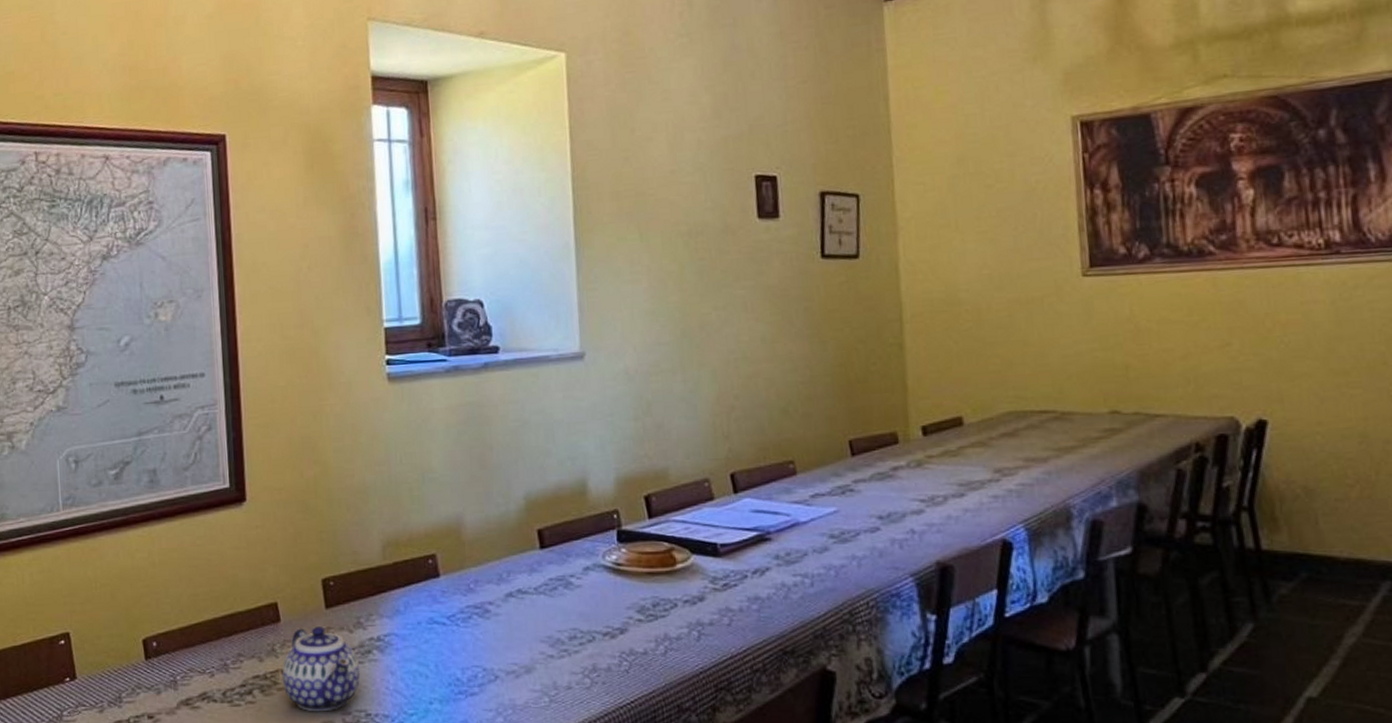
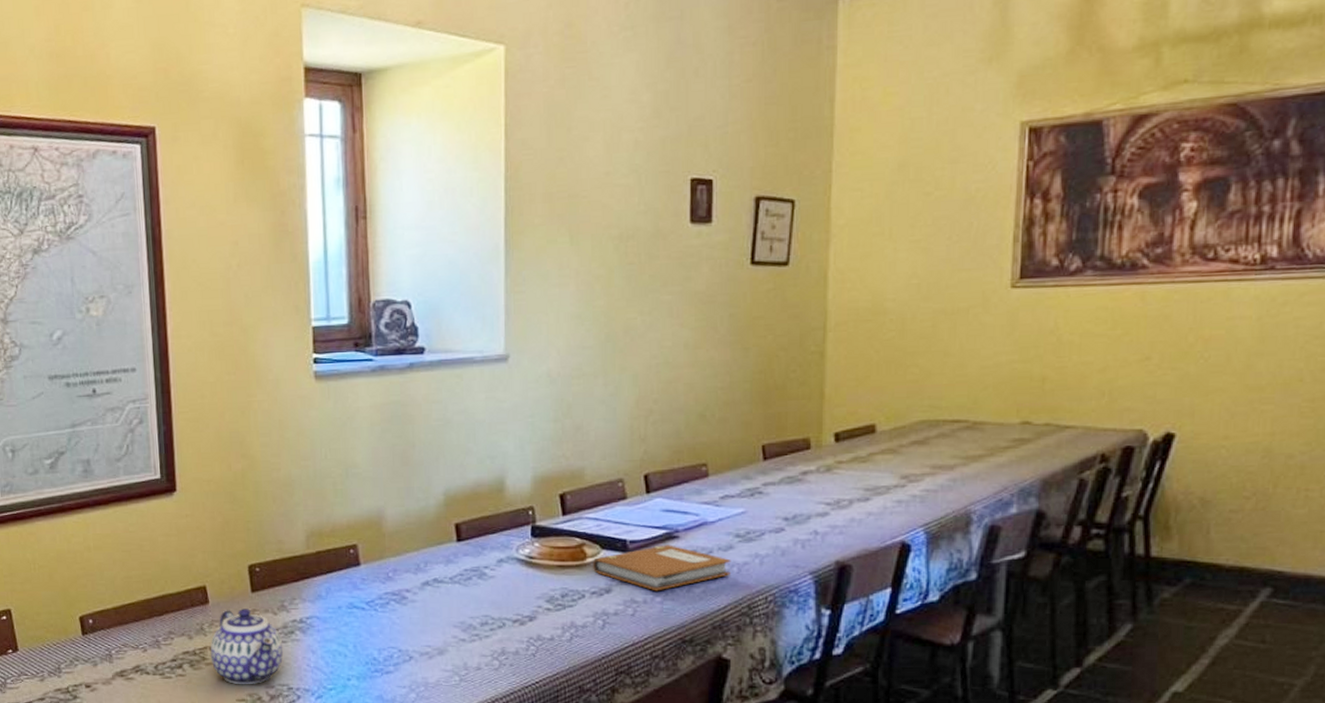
notebook: none [683,547,829,598] -> present [593,544,731,591]

